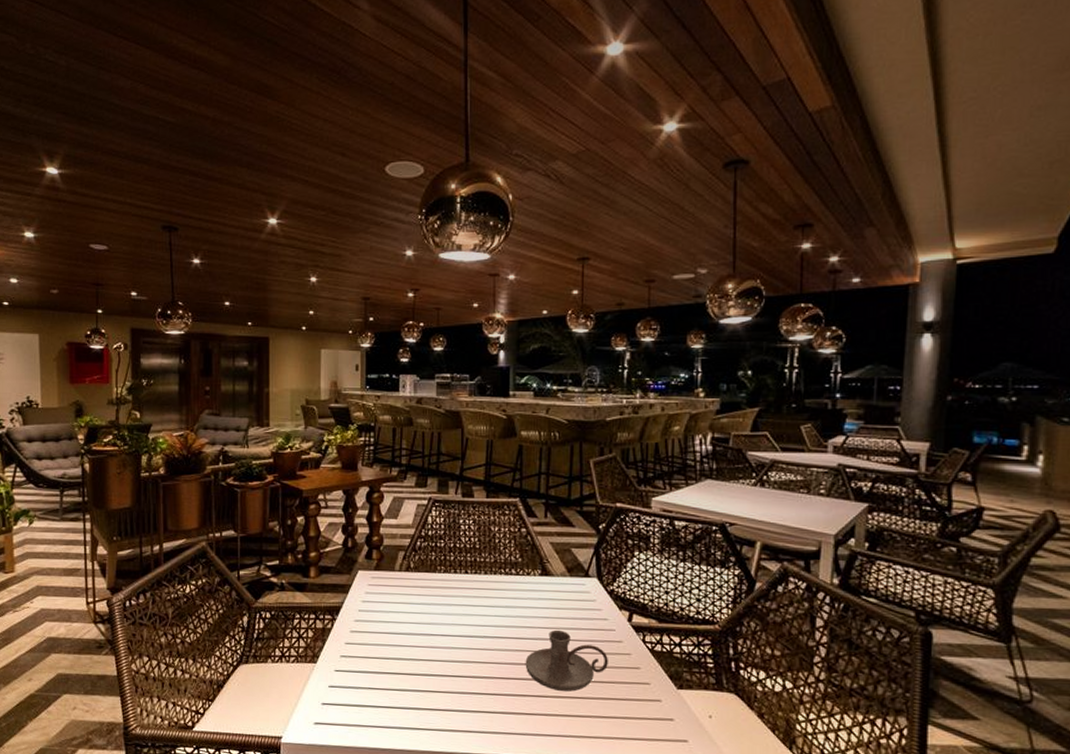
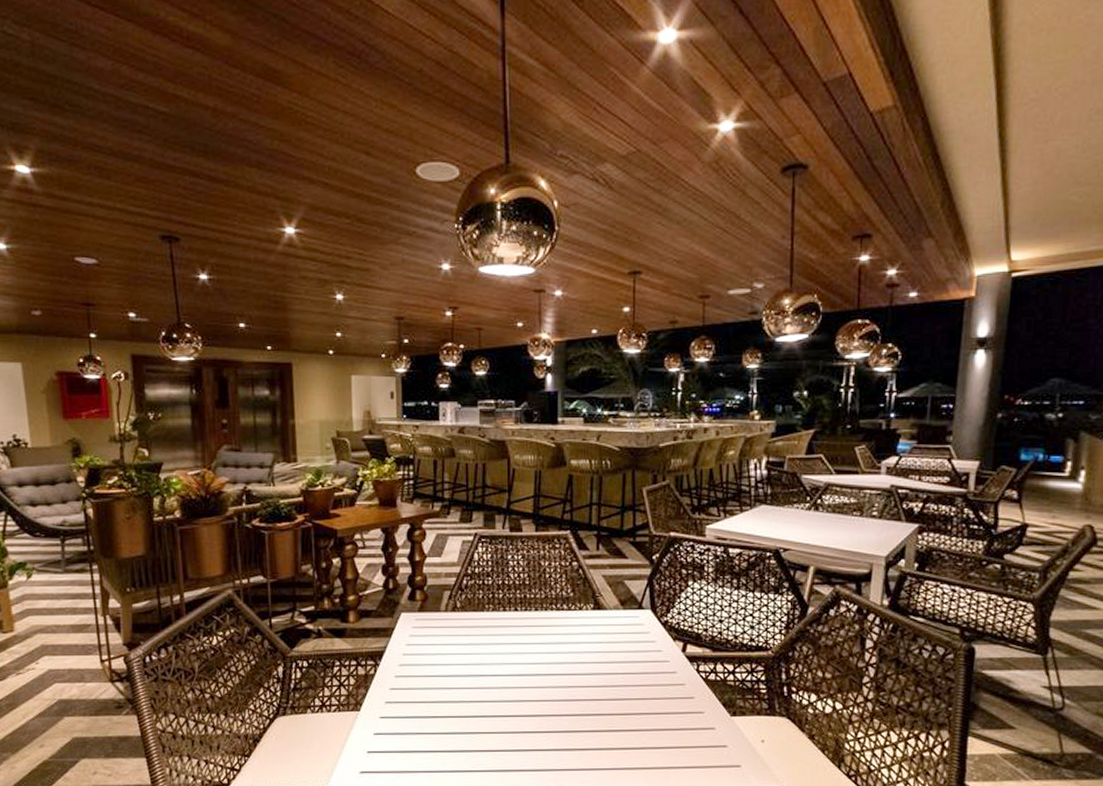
candle holder: present [525,629,608,692] -> none [578,663,662,725]

